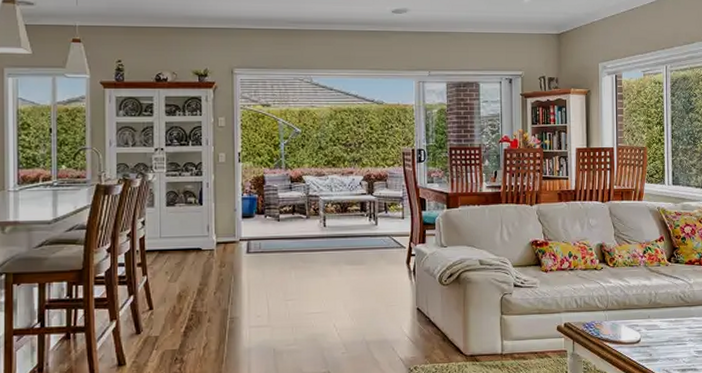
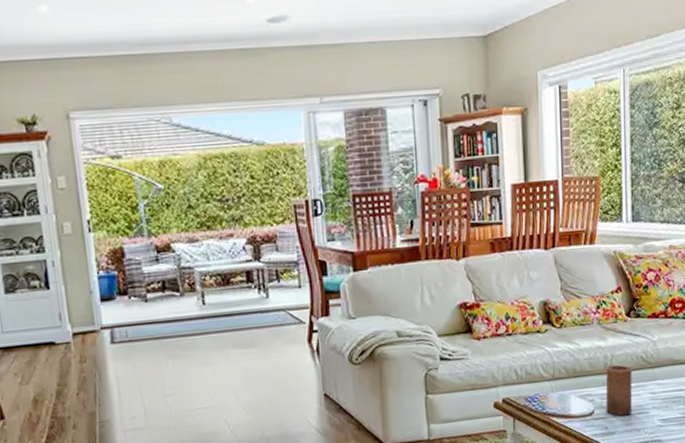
candle: none [650,301,673,346] -> present [605,364,633,416]

